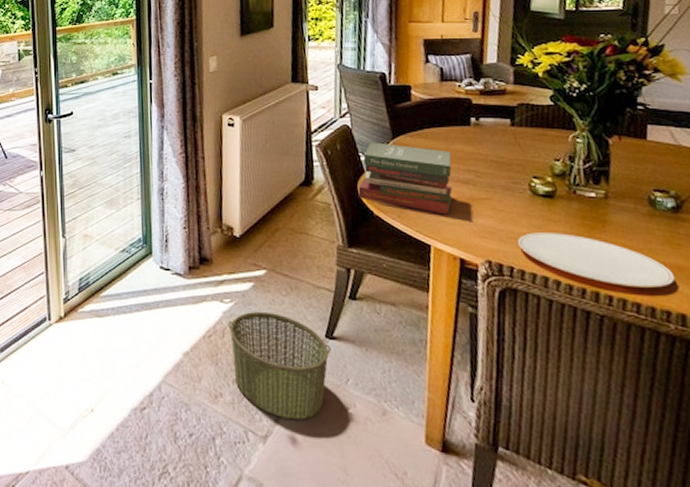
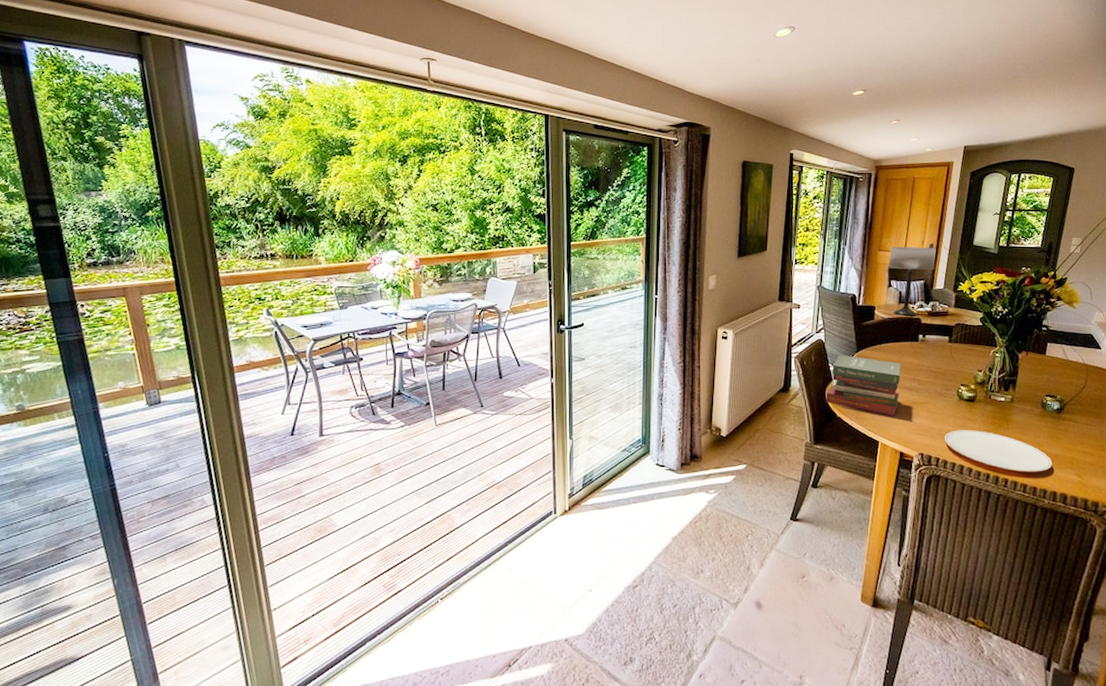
basket: present [228,311,331,421] -> none [711,500,794,589]
table lamp: none [422,15,483,96] -> present [888,246,936,316]

